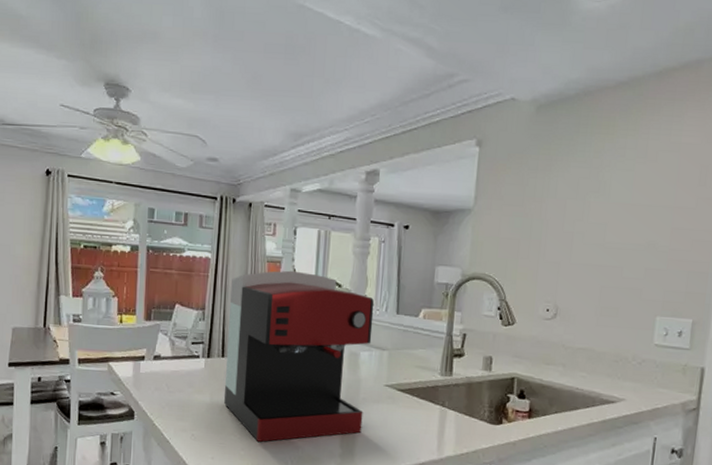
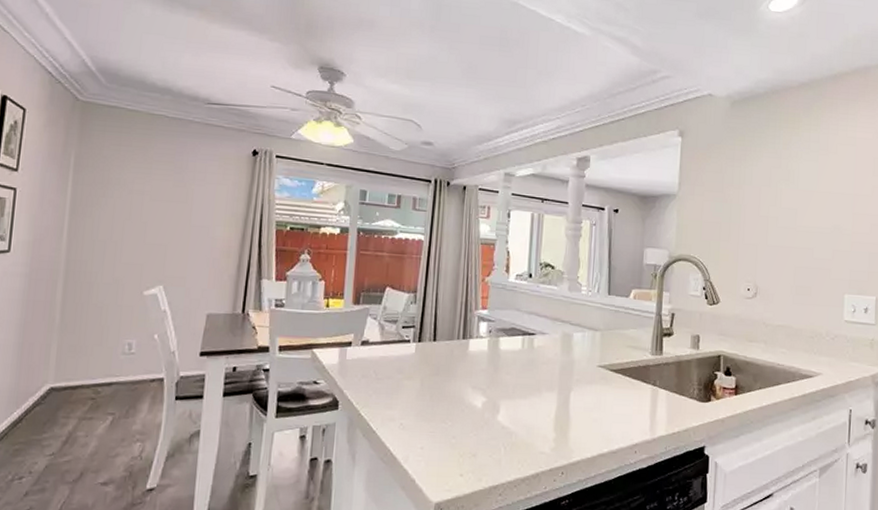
coffee maker: present [224,270,375,442] -> none [435,252,587,429]

